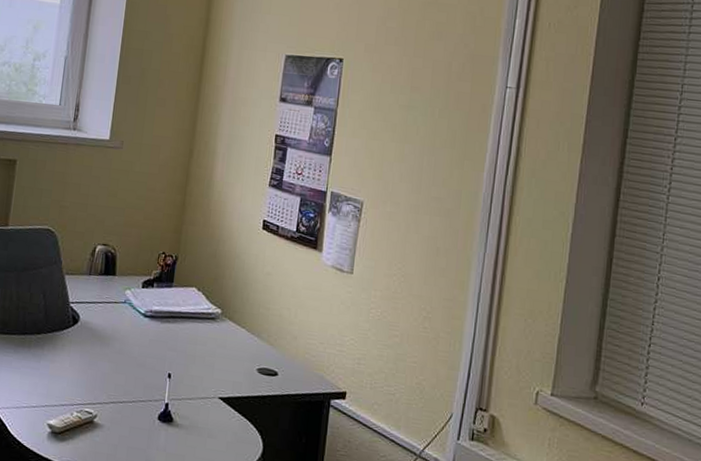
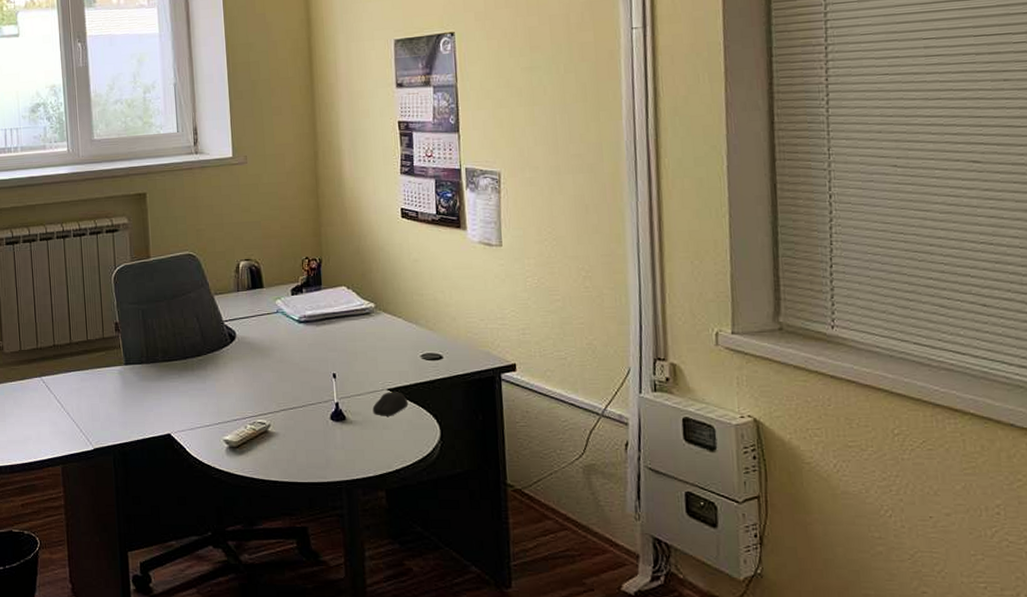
computer mouse: none [200,400,237,426] -> present [372,392,409,416]

